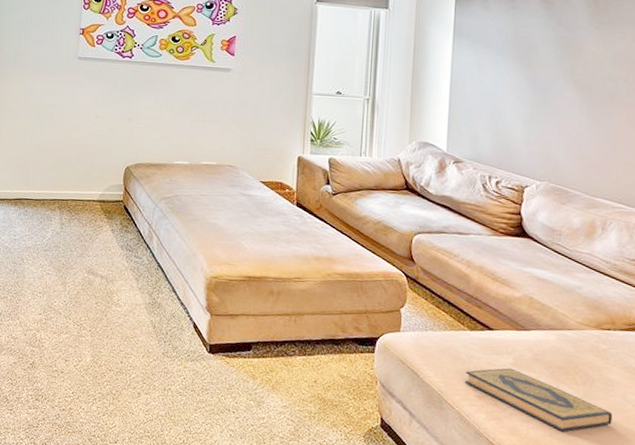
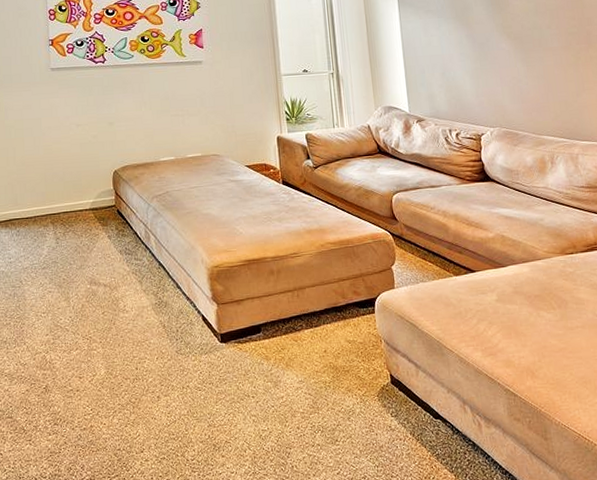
hardback book: present [465,368,612,432] -> none [458,304,588,356]

